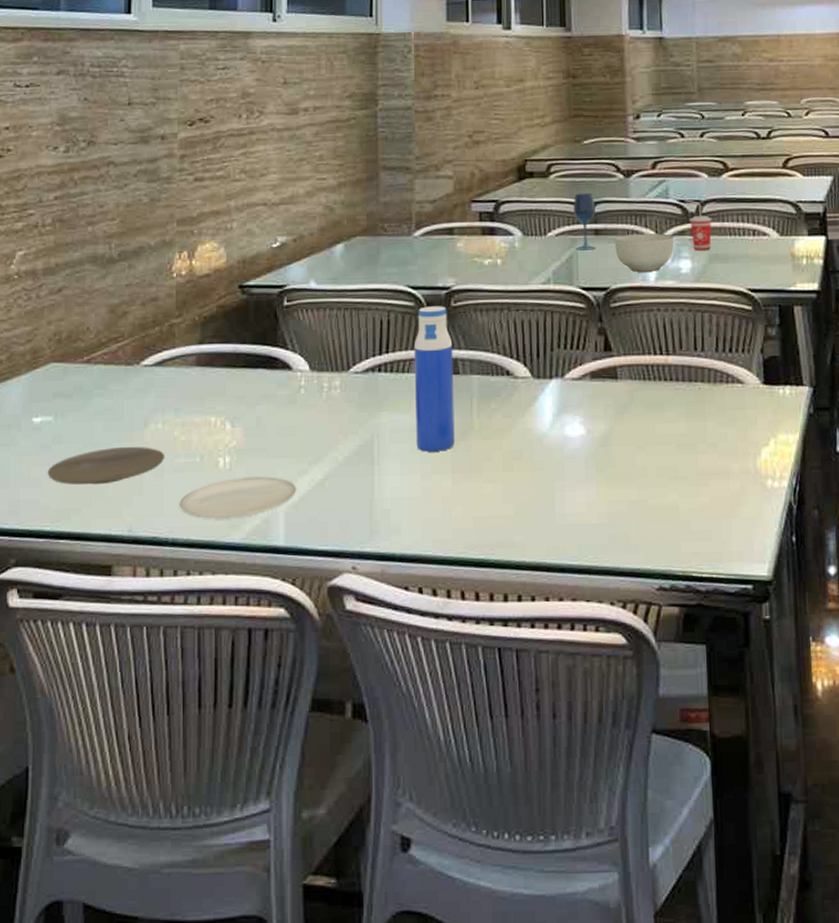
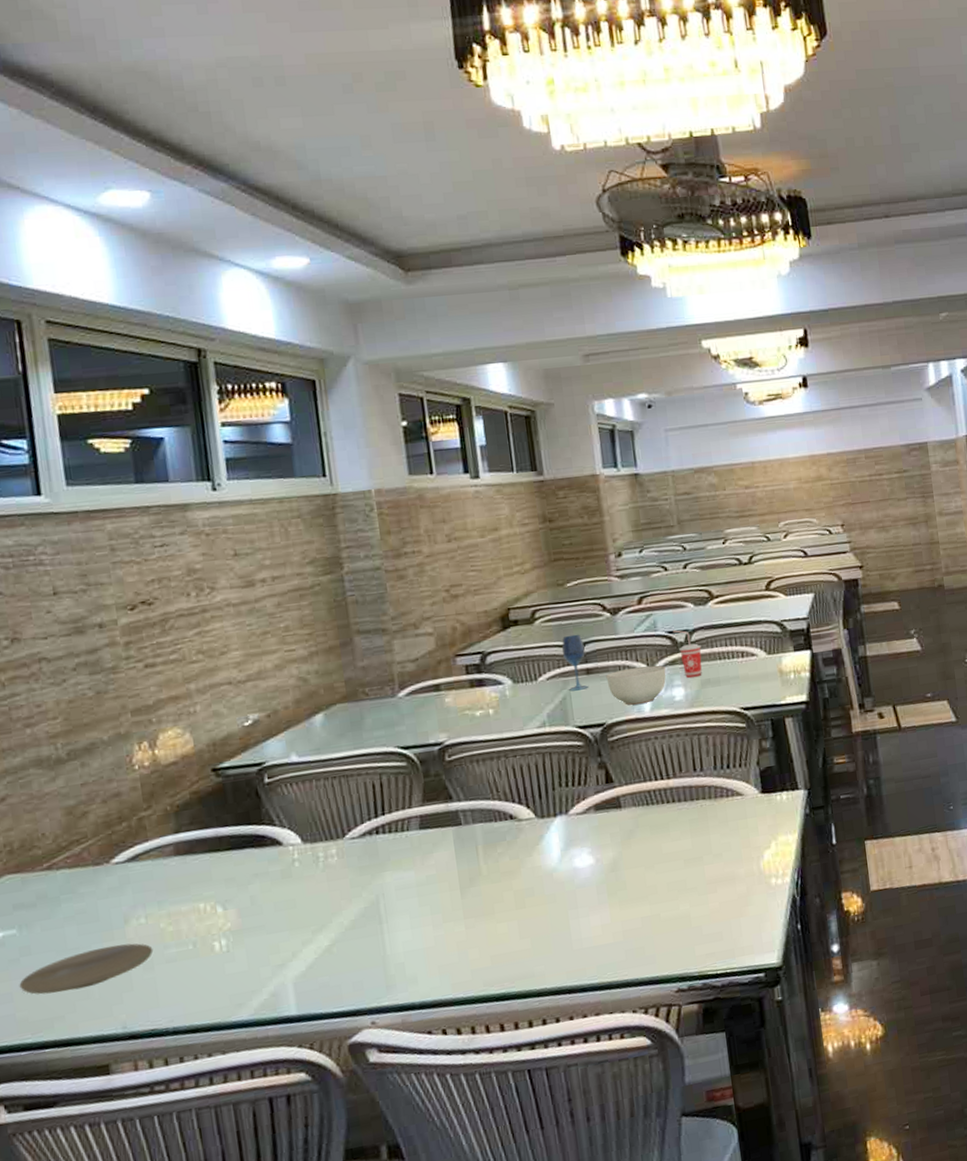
plate: present [179,476,297,519] -> none [175,950,304,1003]
water bottle: present [414,306,455,452] -> none [410,762,464,904]

